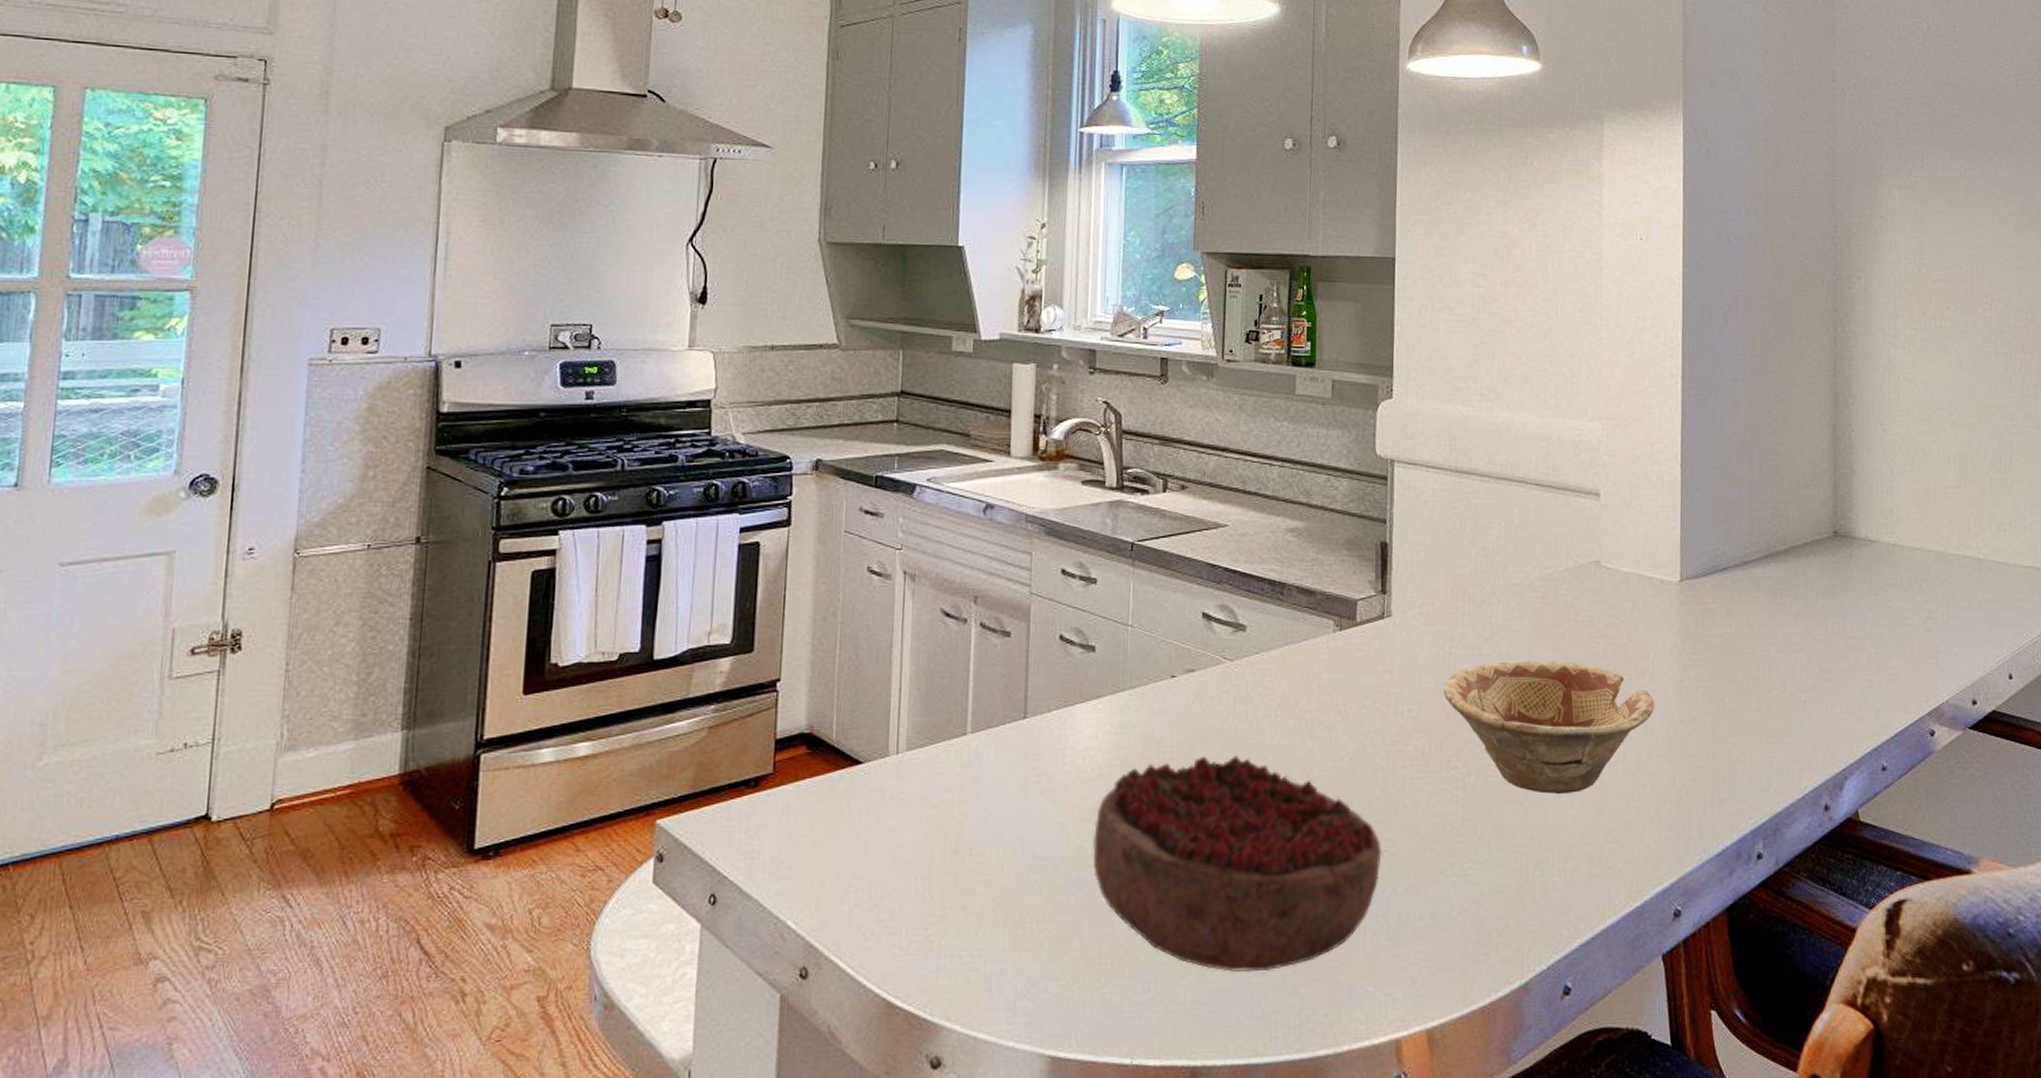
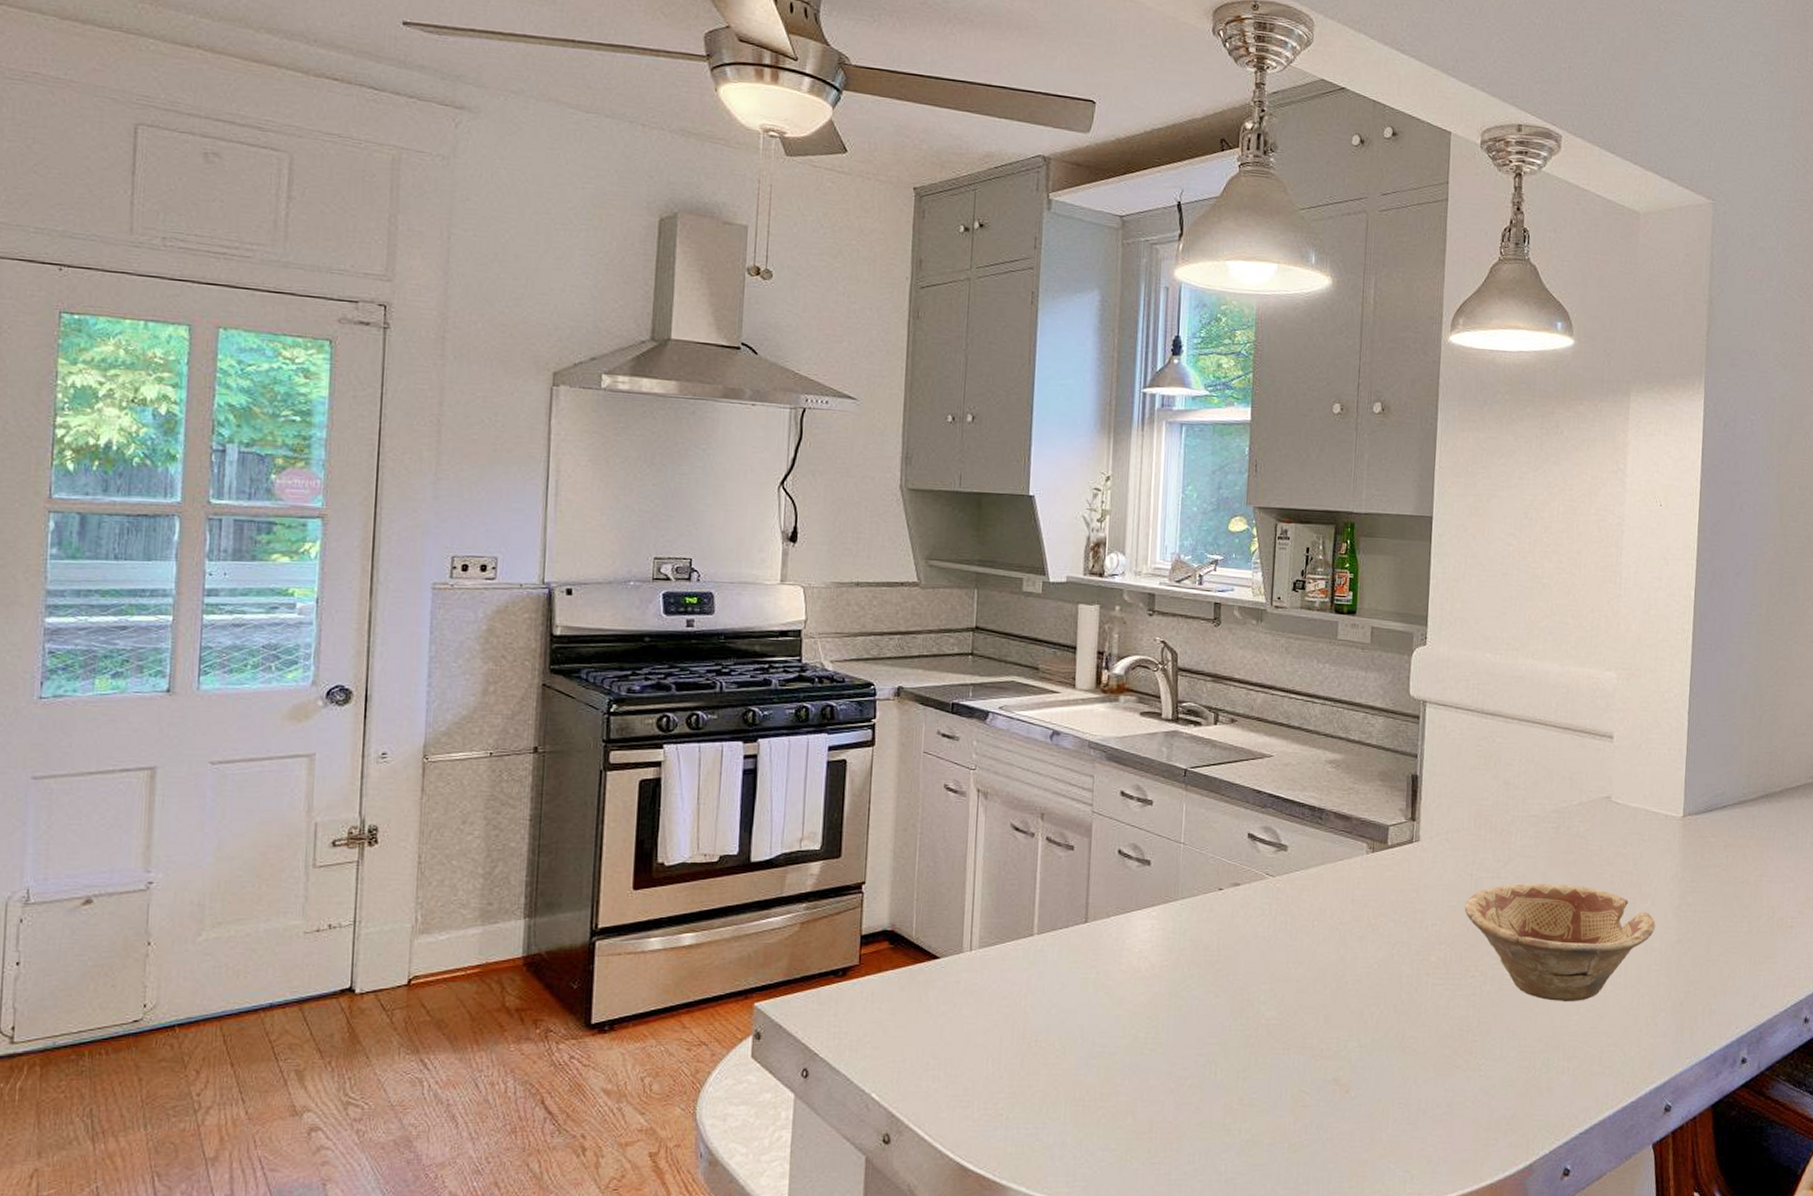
decorative bowl: present [1093,755,1382,973] -> none [1145,960,1405,1149]

